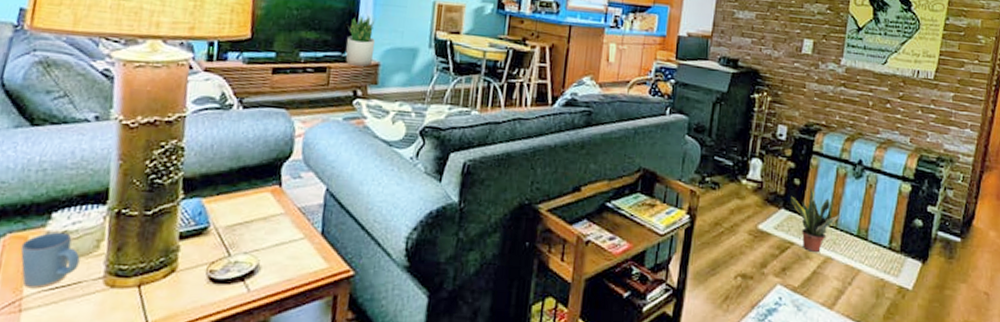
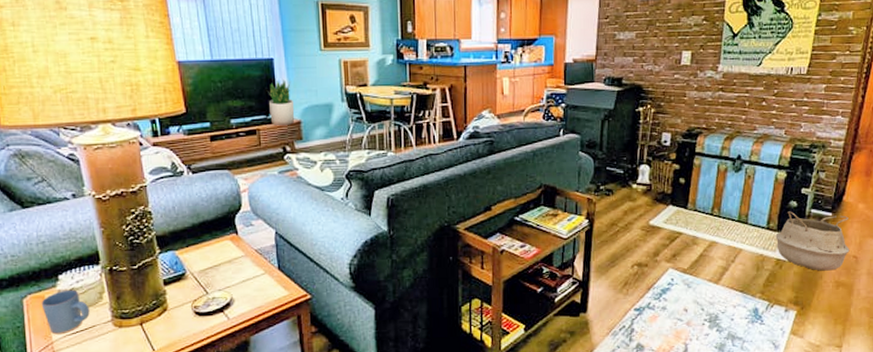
potted plant: present [791,187,841,252] -> none [677,184,723,238]
woven basket: none [898,231,980,307] -> present [775,211,850,271]

